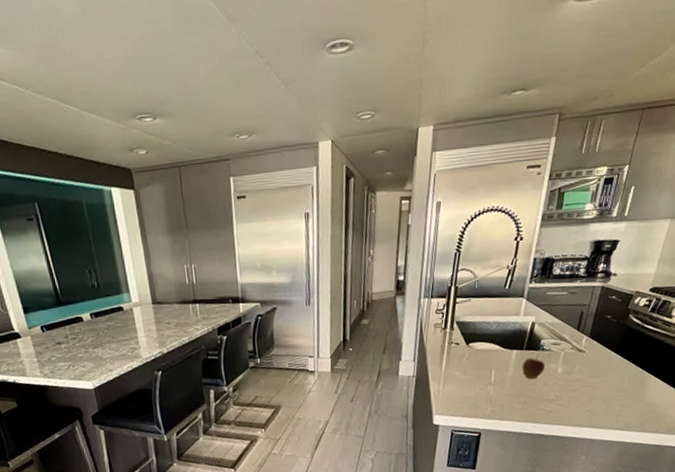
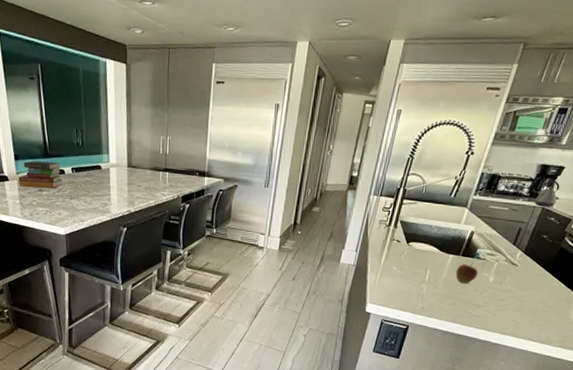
books: none [31,309,83,342] -> present [18,161,63,188]
kettle: none [592,256,617,286] -> present [534,180,560,207]

